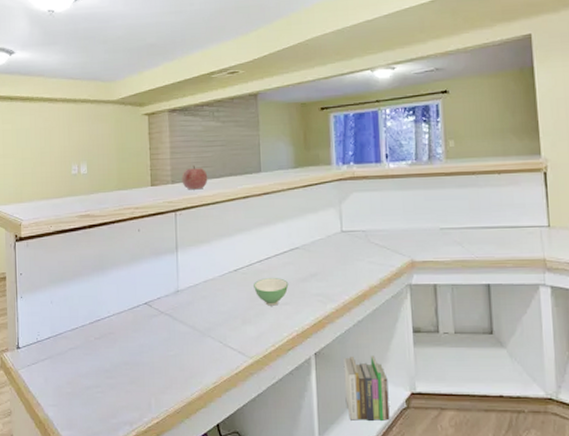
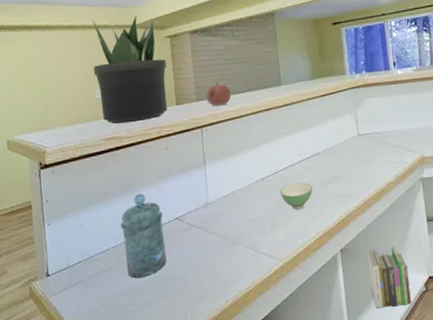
planter: none [70,91,143,201] -> present [93,15,168,124]
canister: none [89,274,134,360] -> present [120,193,167,278]

